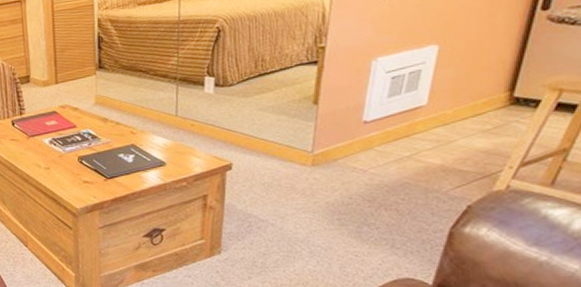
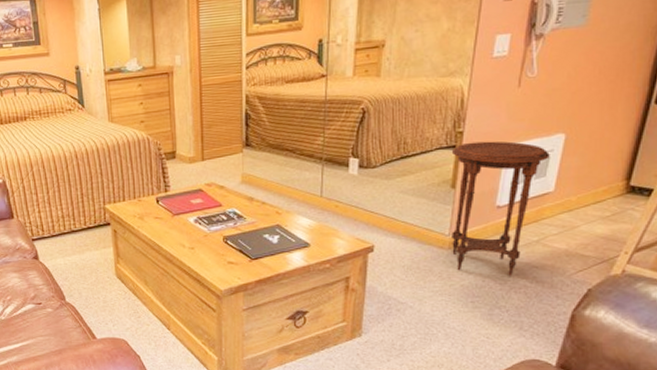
side table: none [312,55,421,192] -> present [451,141,550,276]

